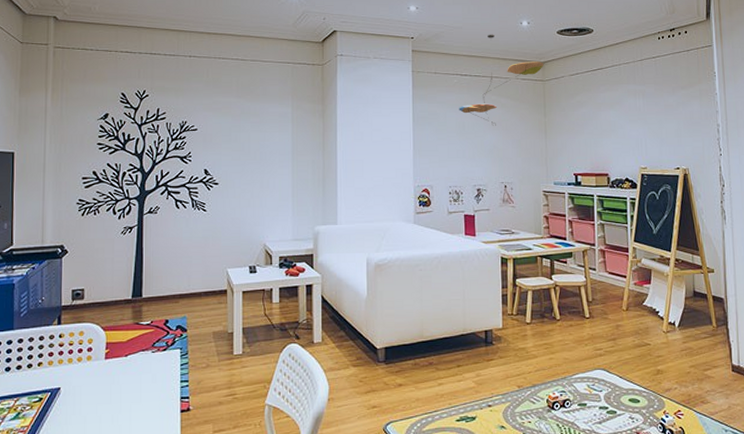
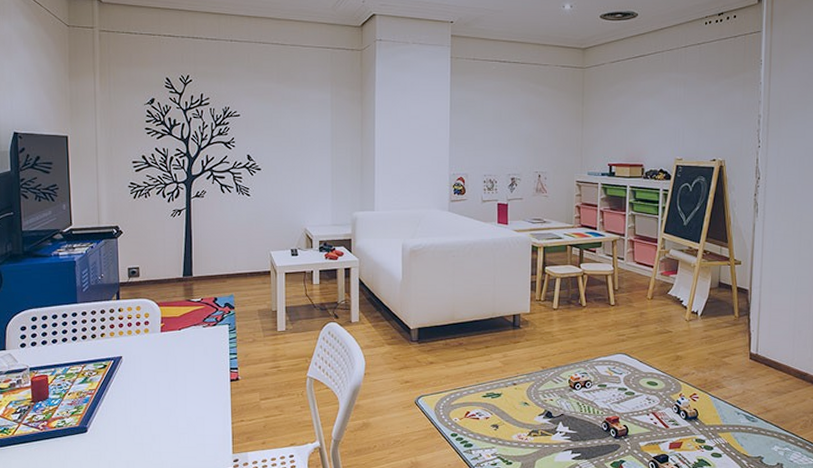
ceiling mobile: present [459,34,544,126] -> none [496,18,585,115]

